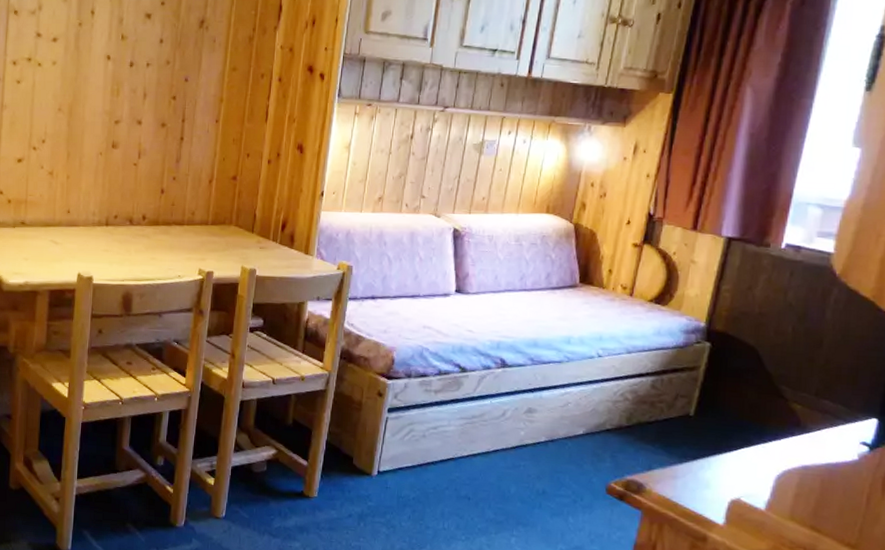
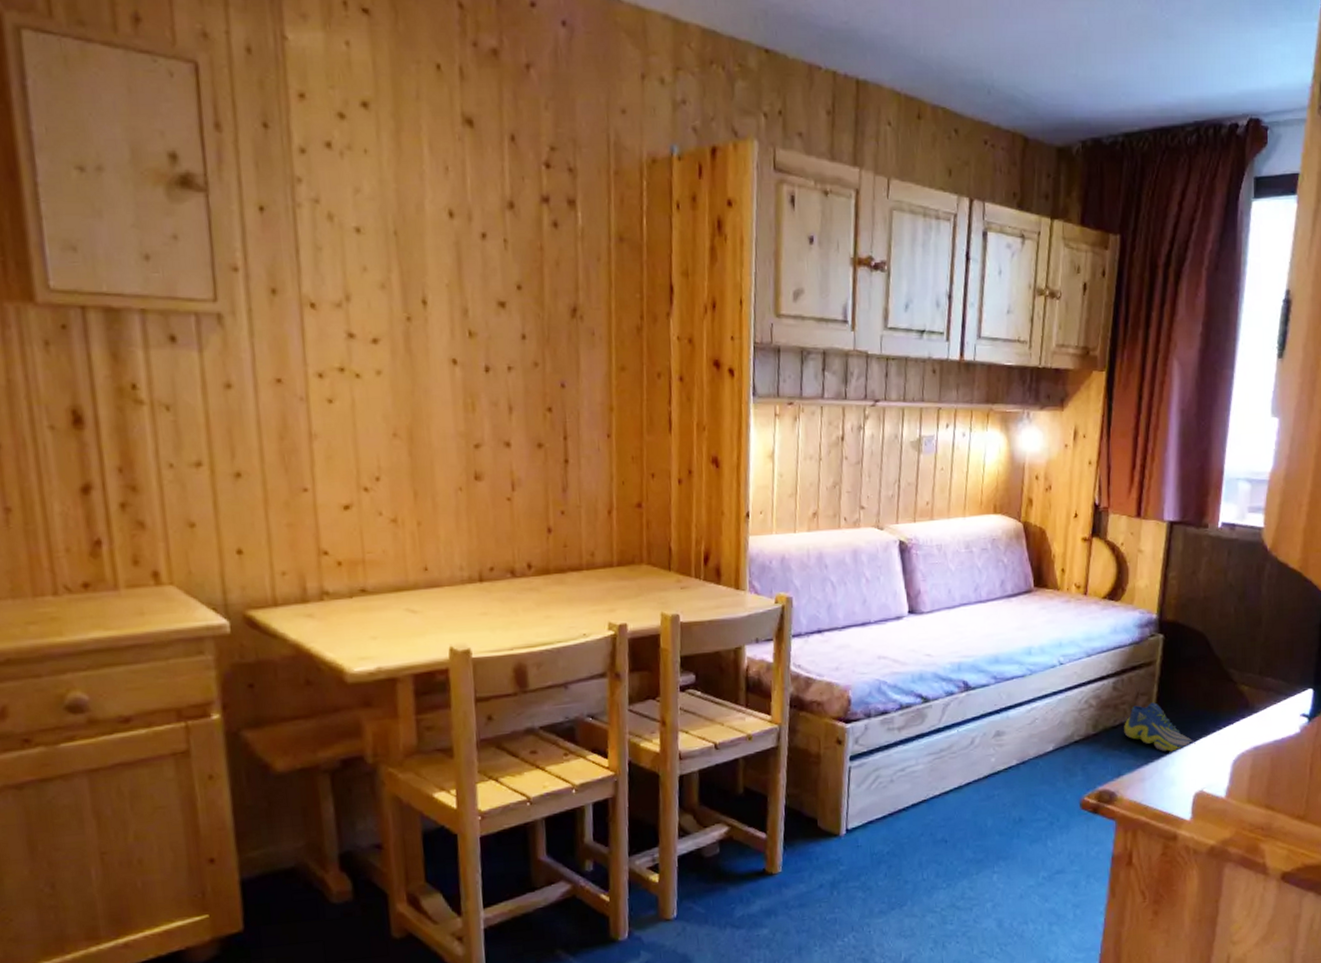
sneaker: none [659,405,736,457] -> present [1124,702,1196,753]

